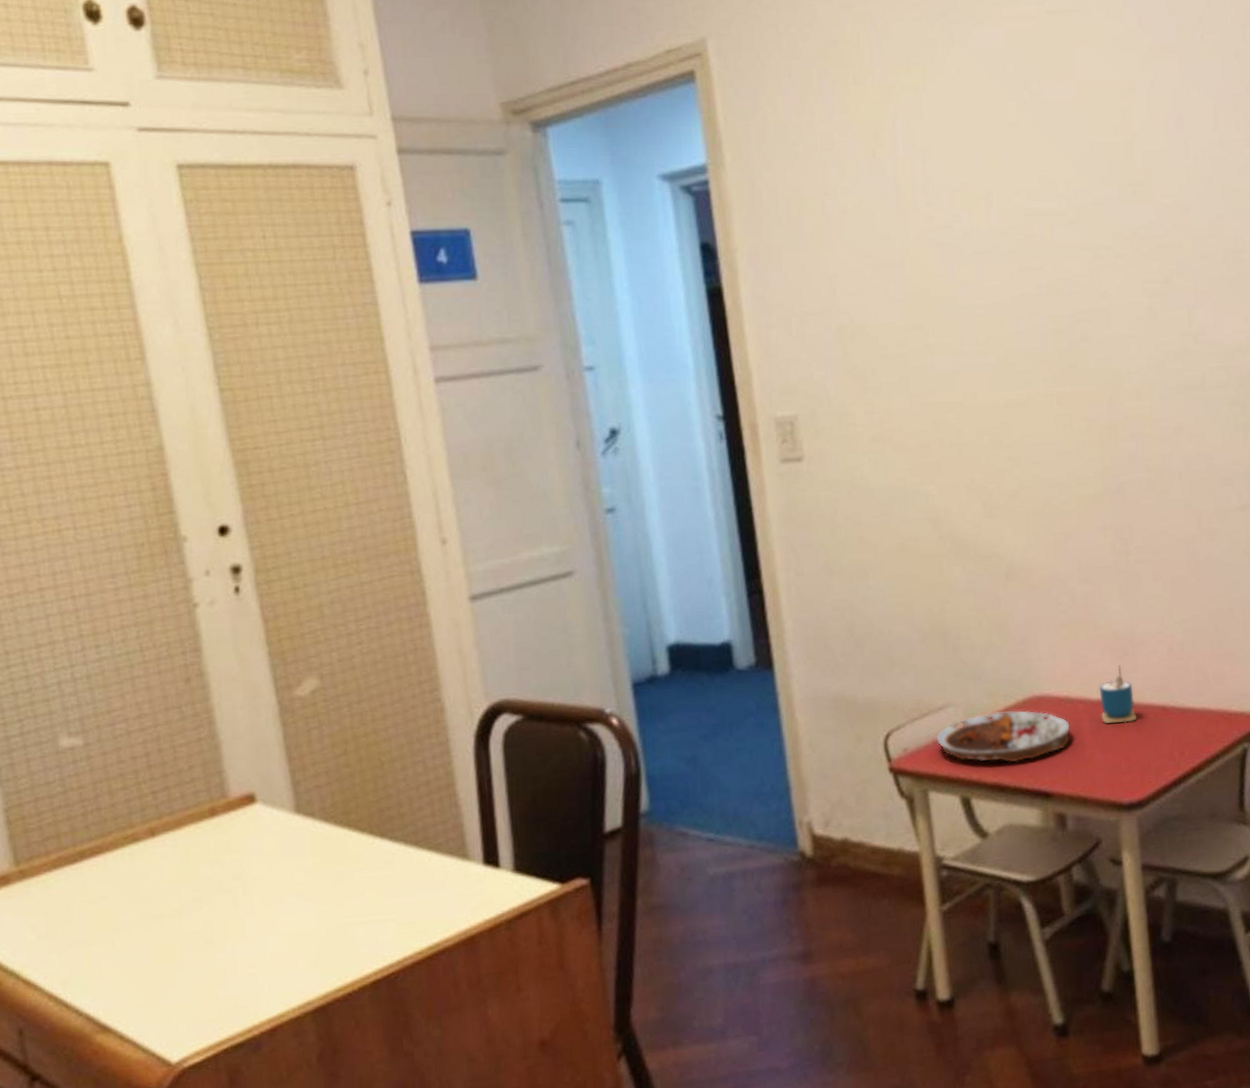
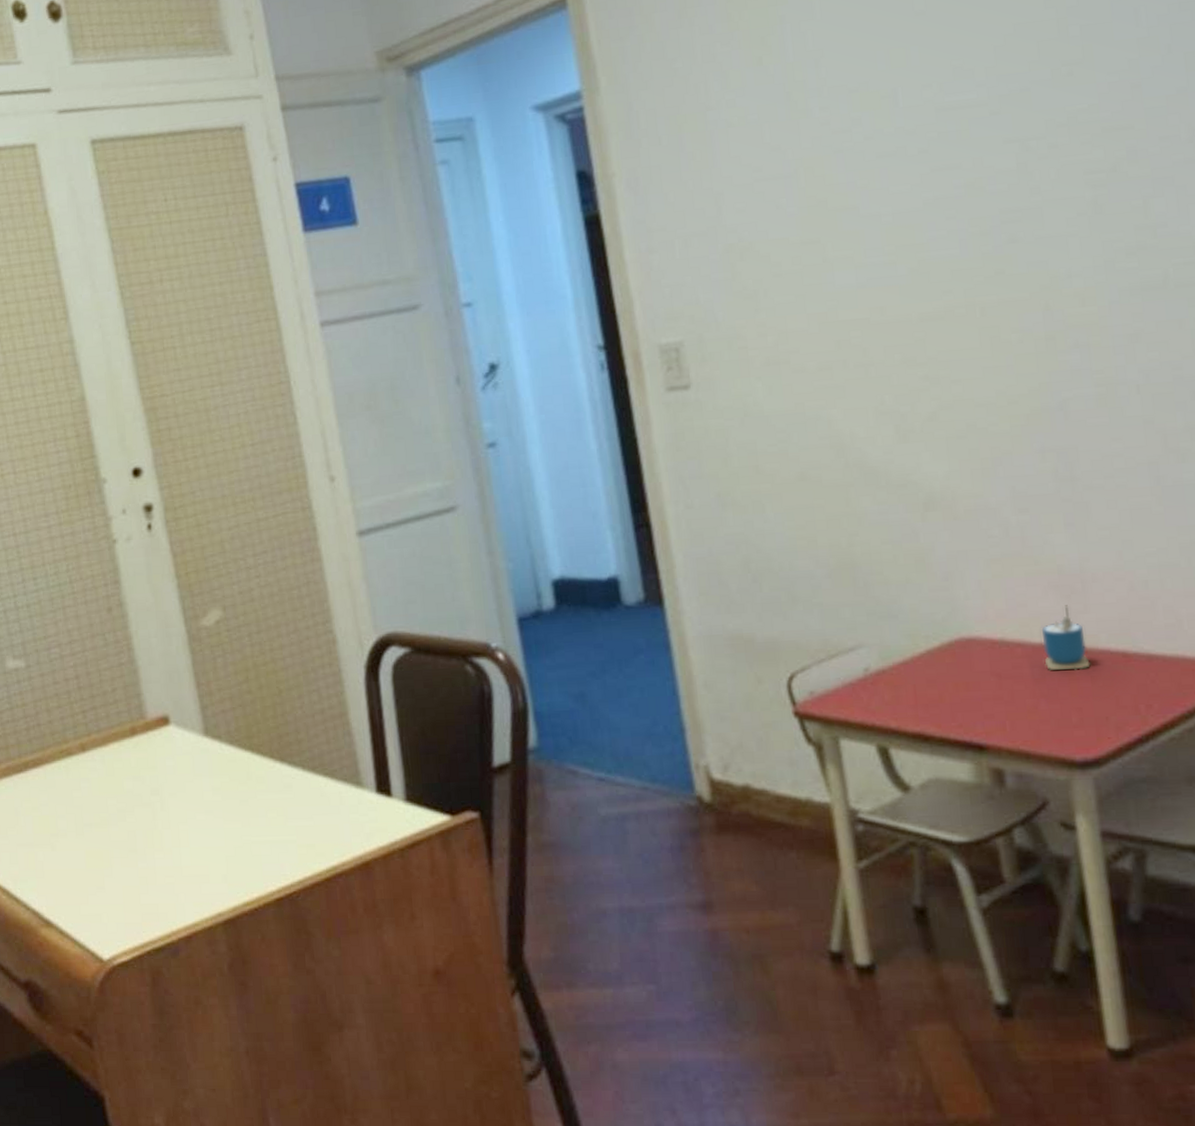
plate: present [935,710,1071,763] -> none [846,653,1007,711]

